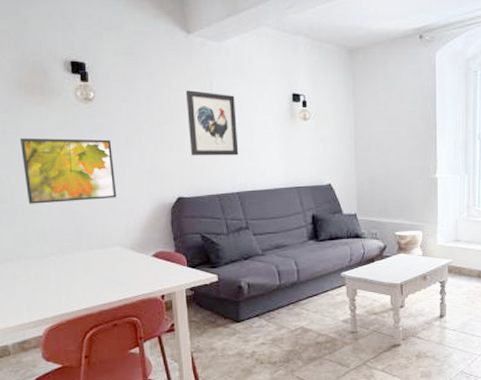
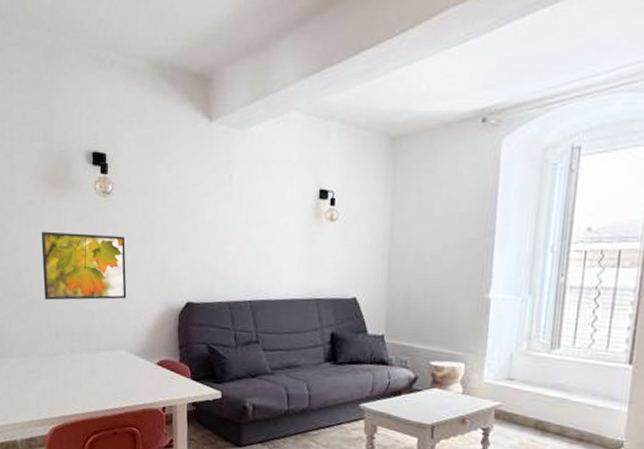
wall art: present [185,90,239,156] -> none [203,184,255,260]

